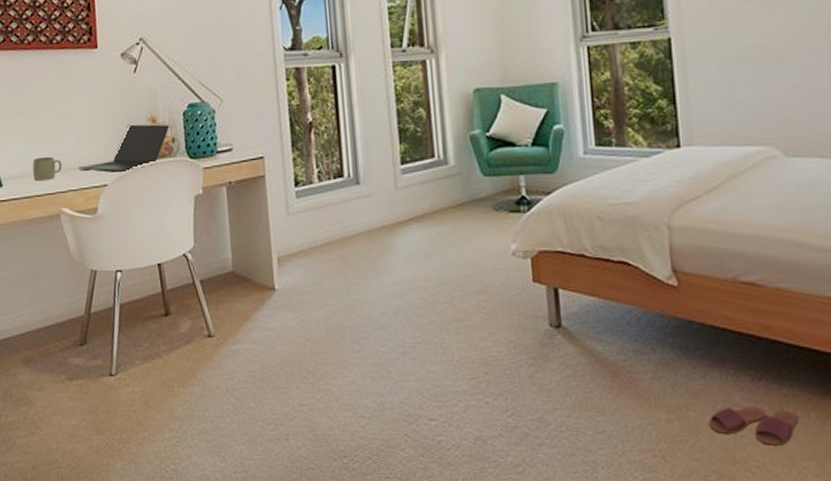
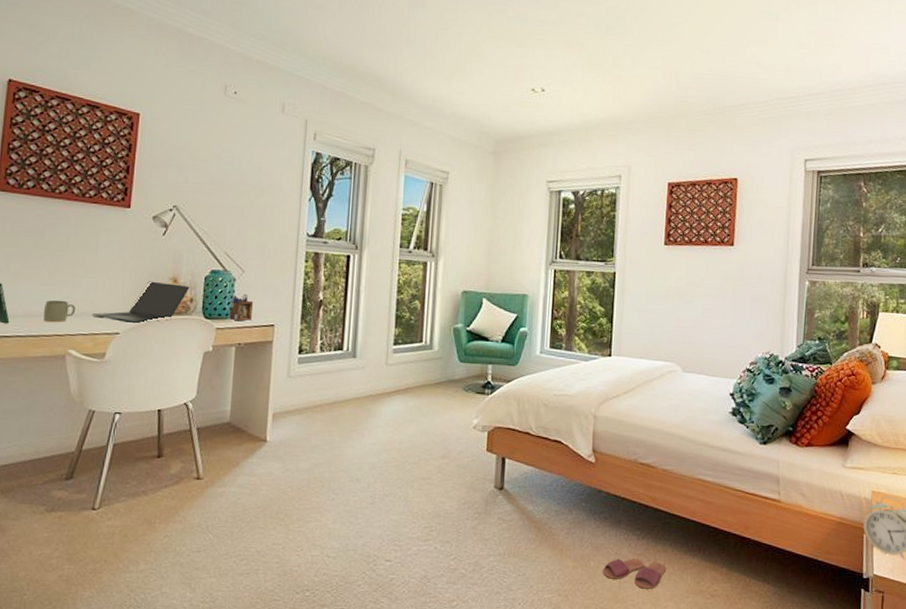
desk organizer: none [213,125,239,158] -> present [229,293,254,321]

